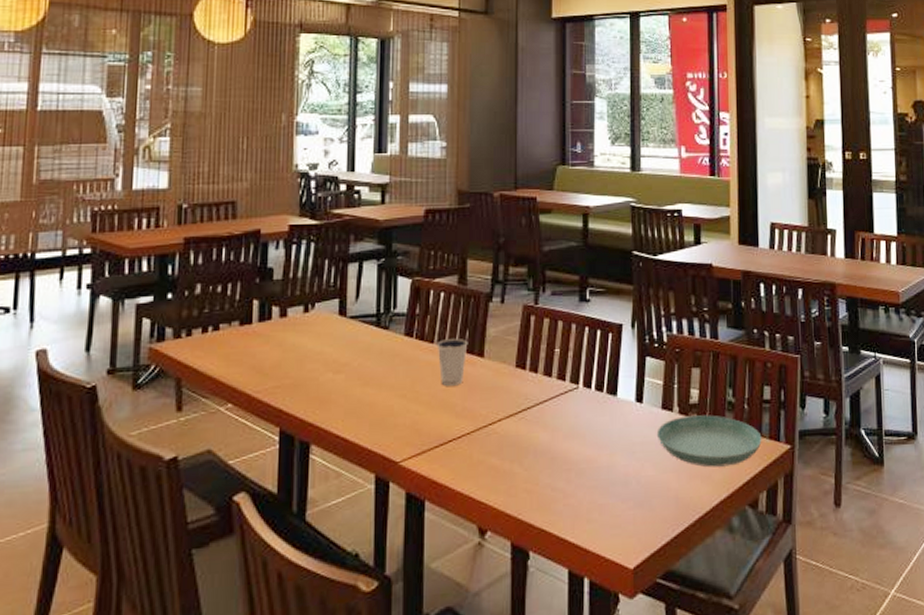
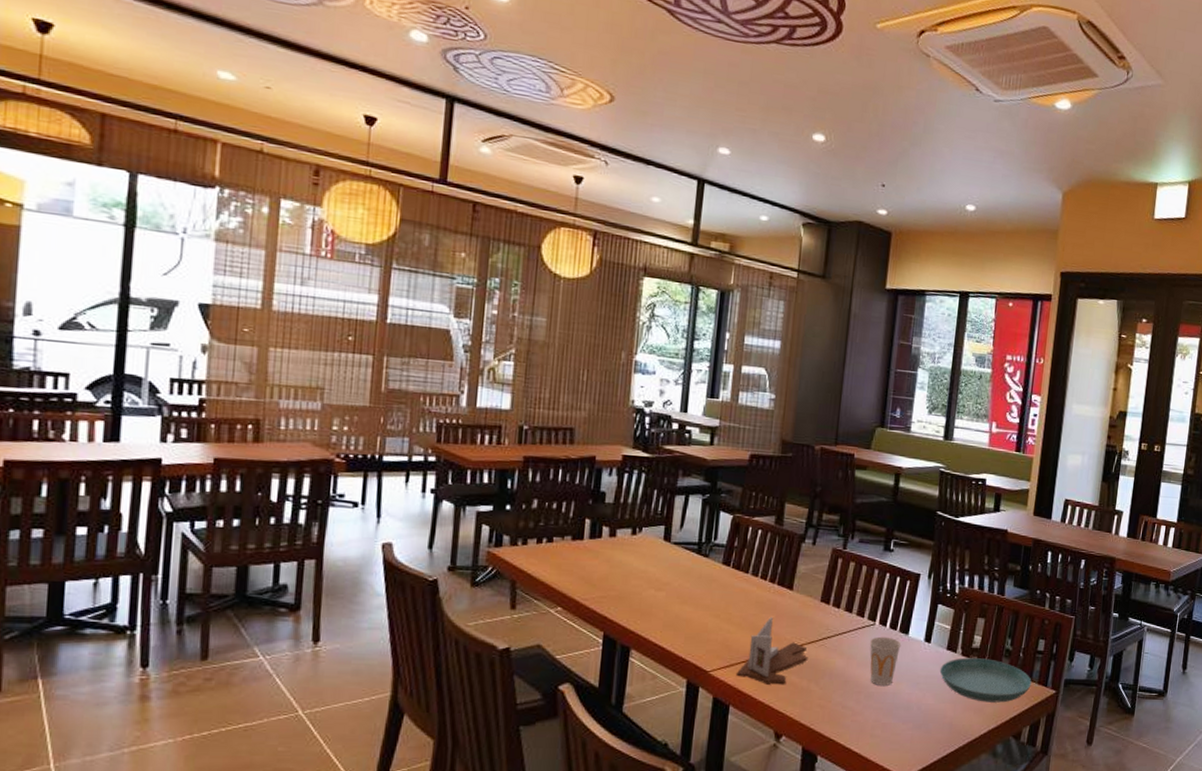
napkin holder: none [429,391,508,471] -> present [736,617,808,685]
dixie cup: present [437,339,468,386] -> none [751,571,780,612]
cup: none [574,400,610,459] -> present [869,636,902,686]

